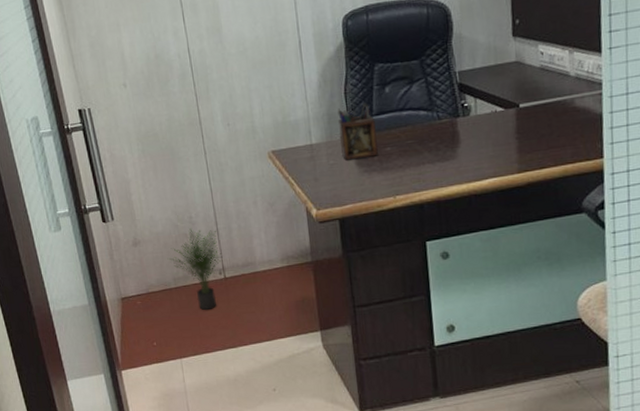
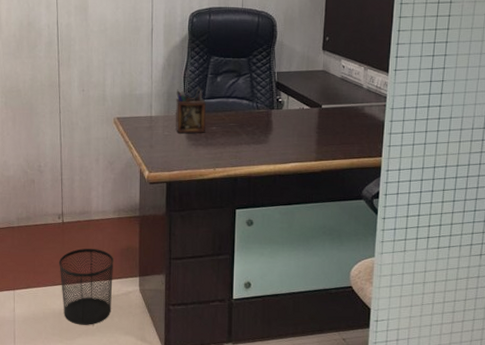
potted plant: present [167,228,223,310] -> none [14,176,63,249]
waste bin: none [226,304,293,391] -> present [59,248,113,325]

